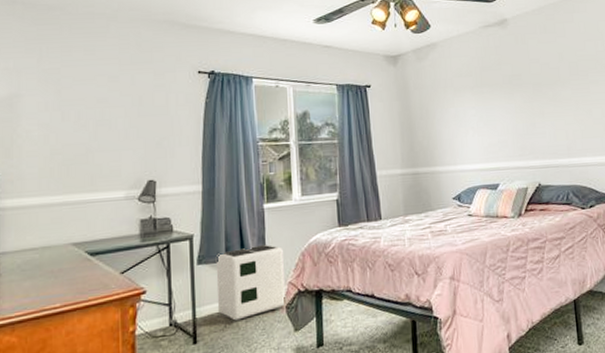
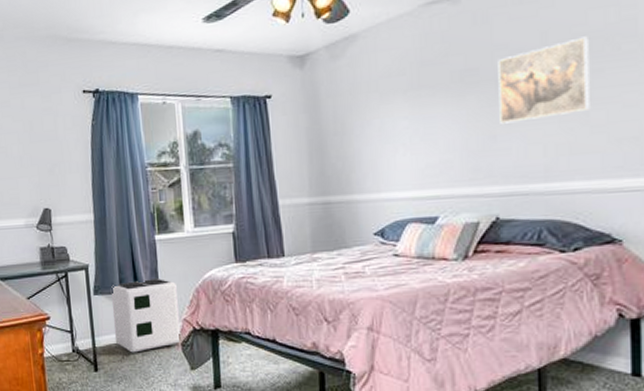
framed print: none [533,58,592,115] -> present [498,36,590,124]

